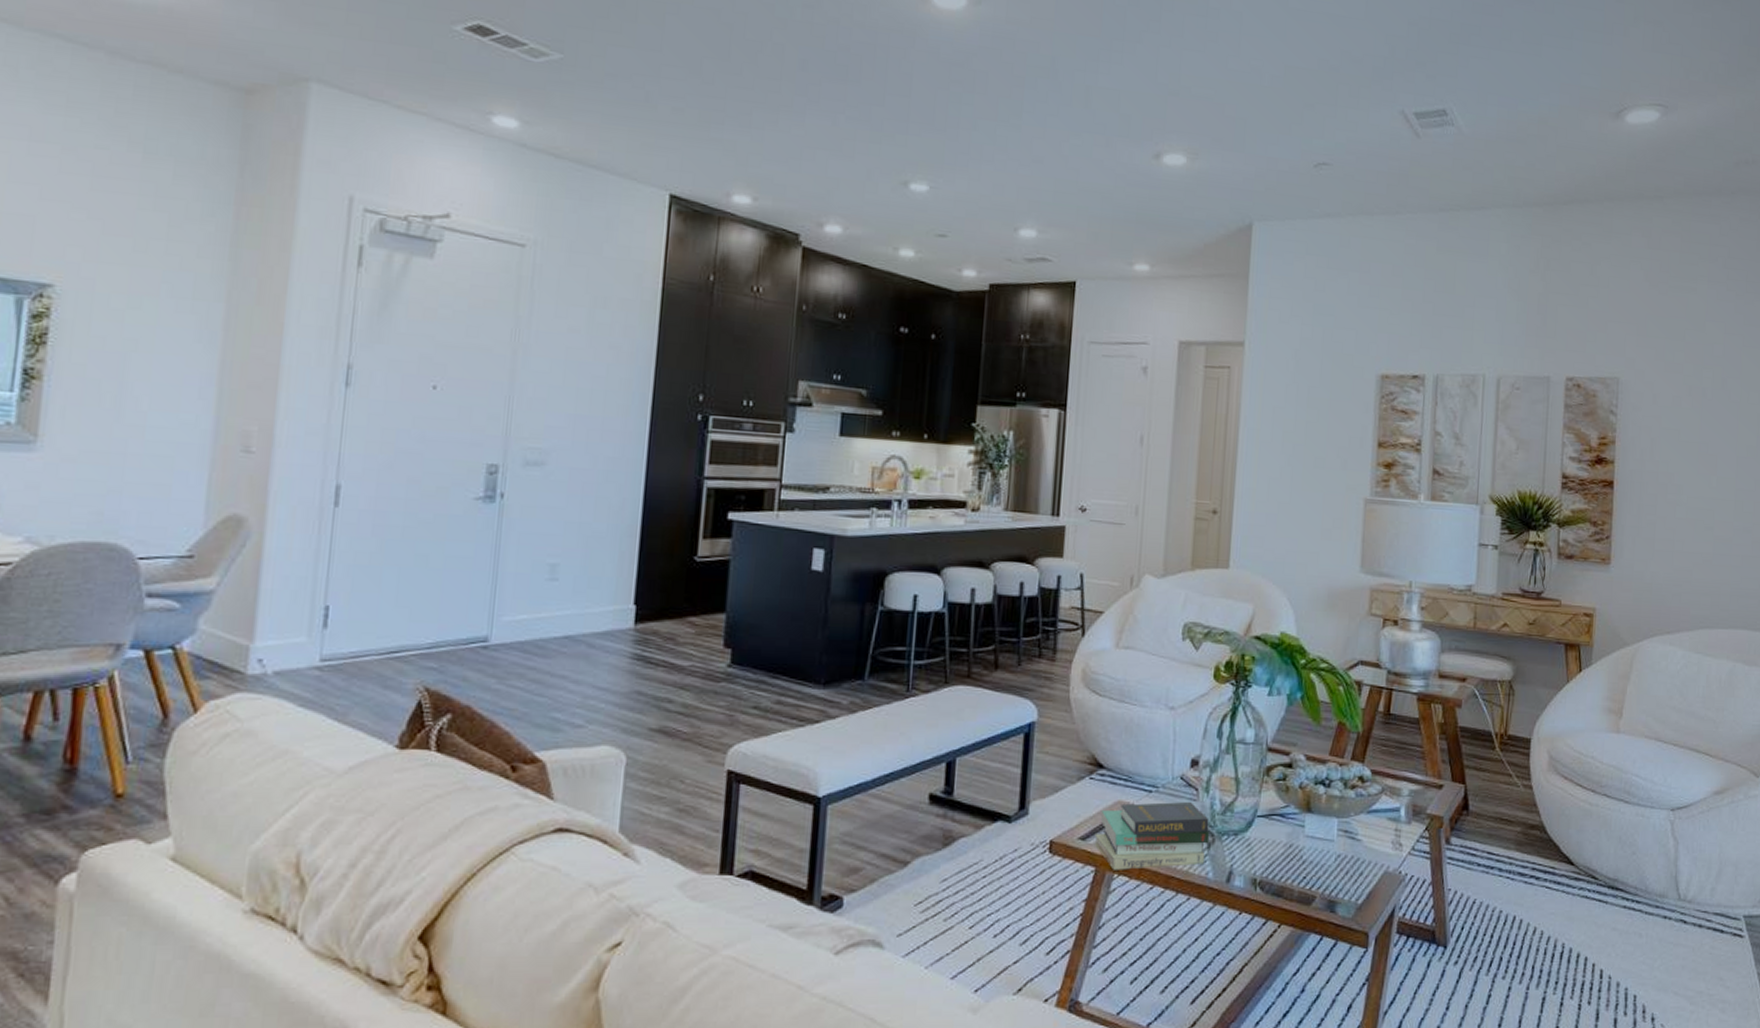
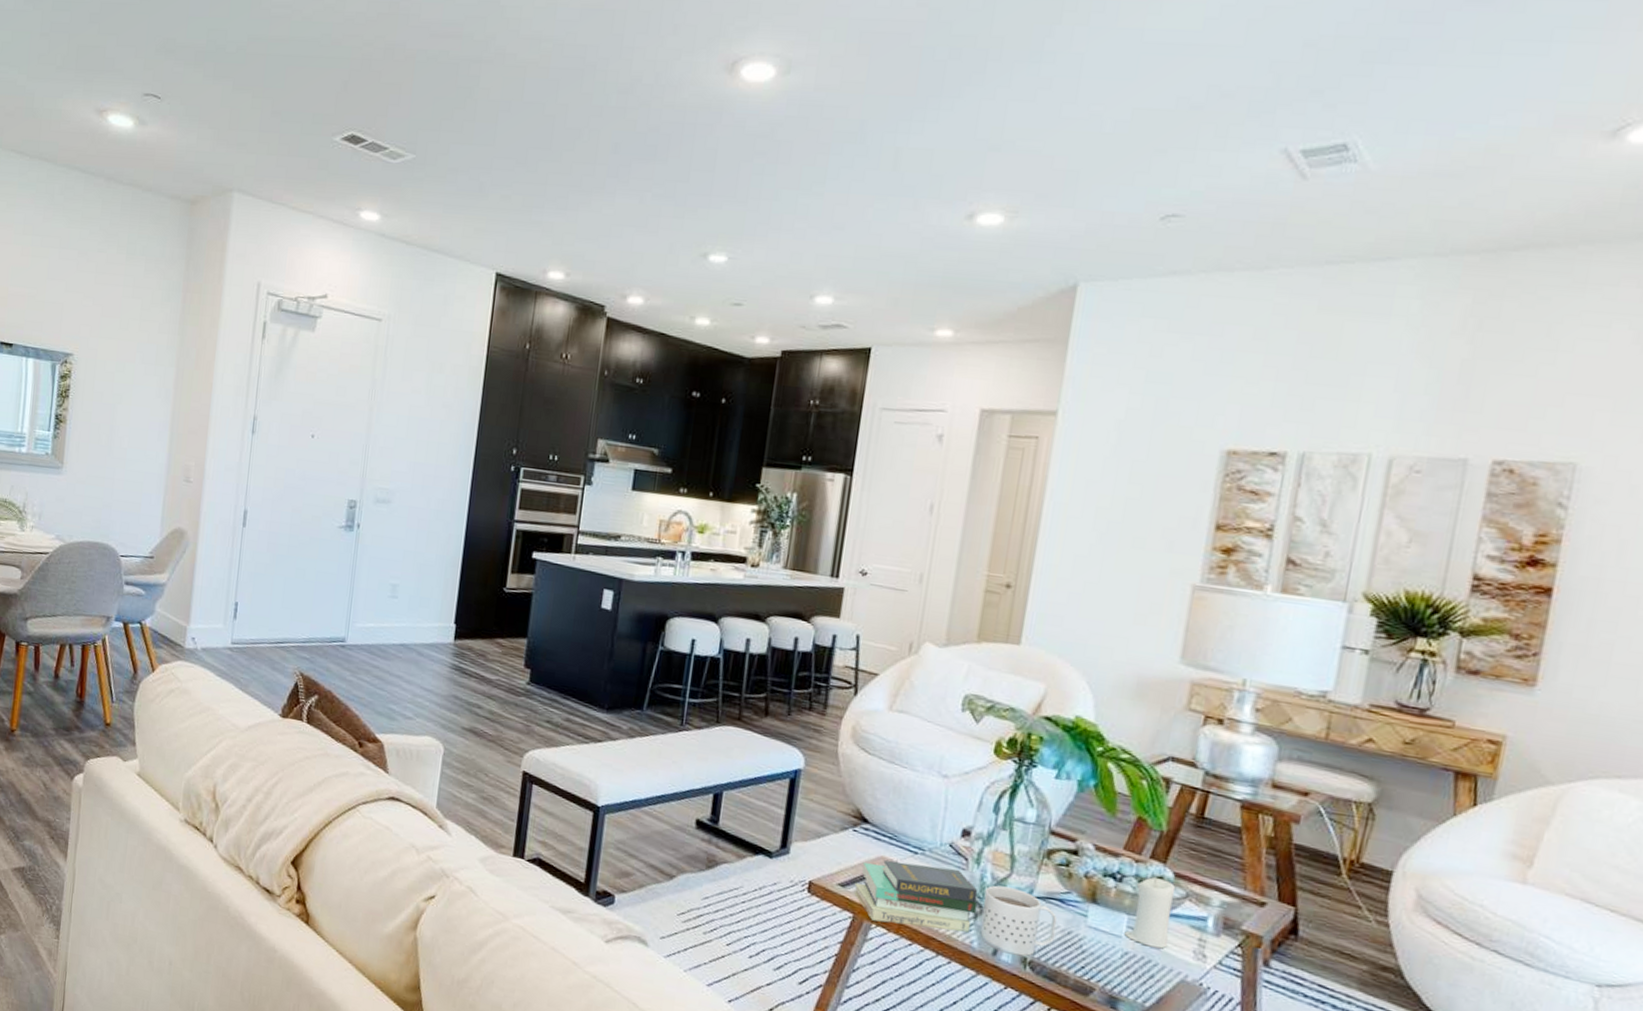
mug: none [1214,811,1280,880] -> present [980,885,1058,957]
candle: none [1336,778,1374,845] -> present [1124,877,1176,949]

